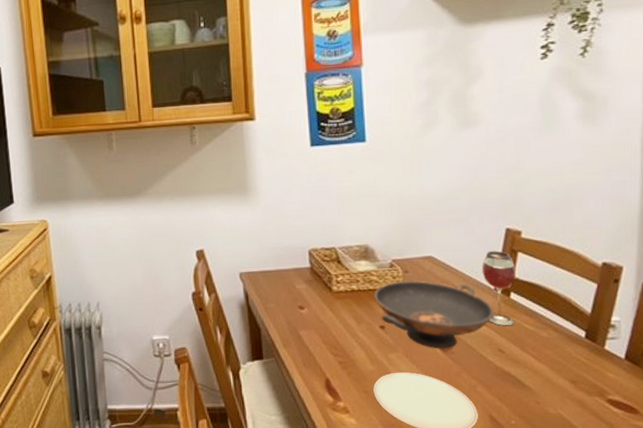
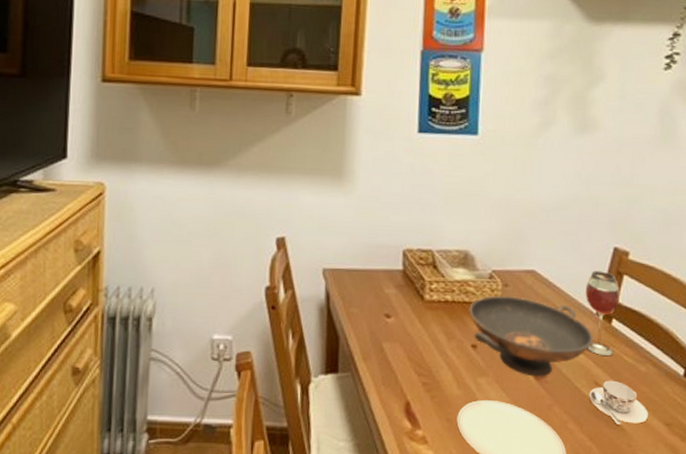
teacup: none [494,346,553,385] -> present [589,380,648,424]

